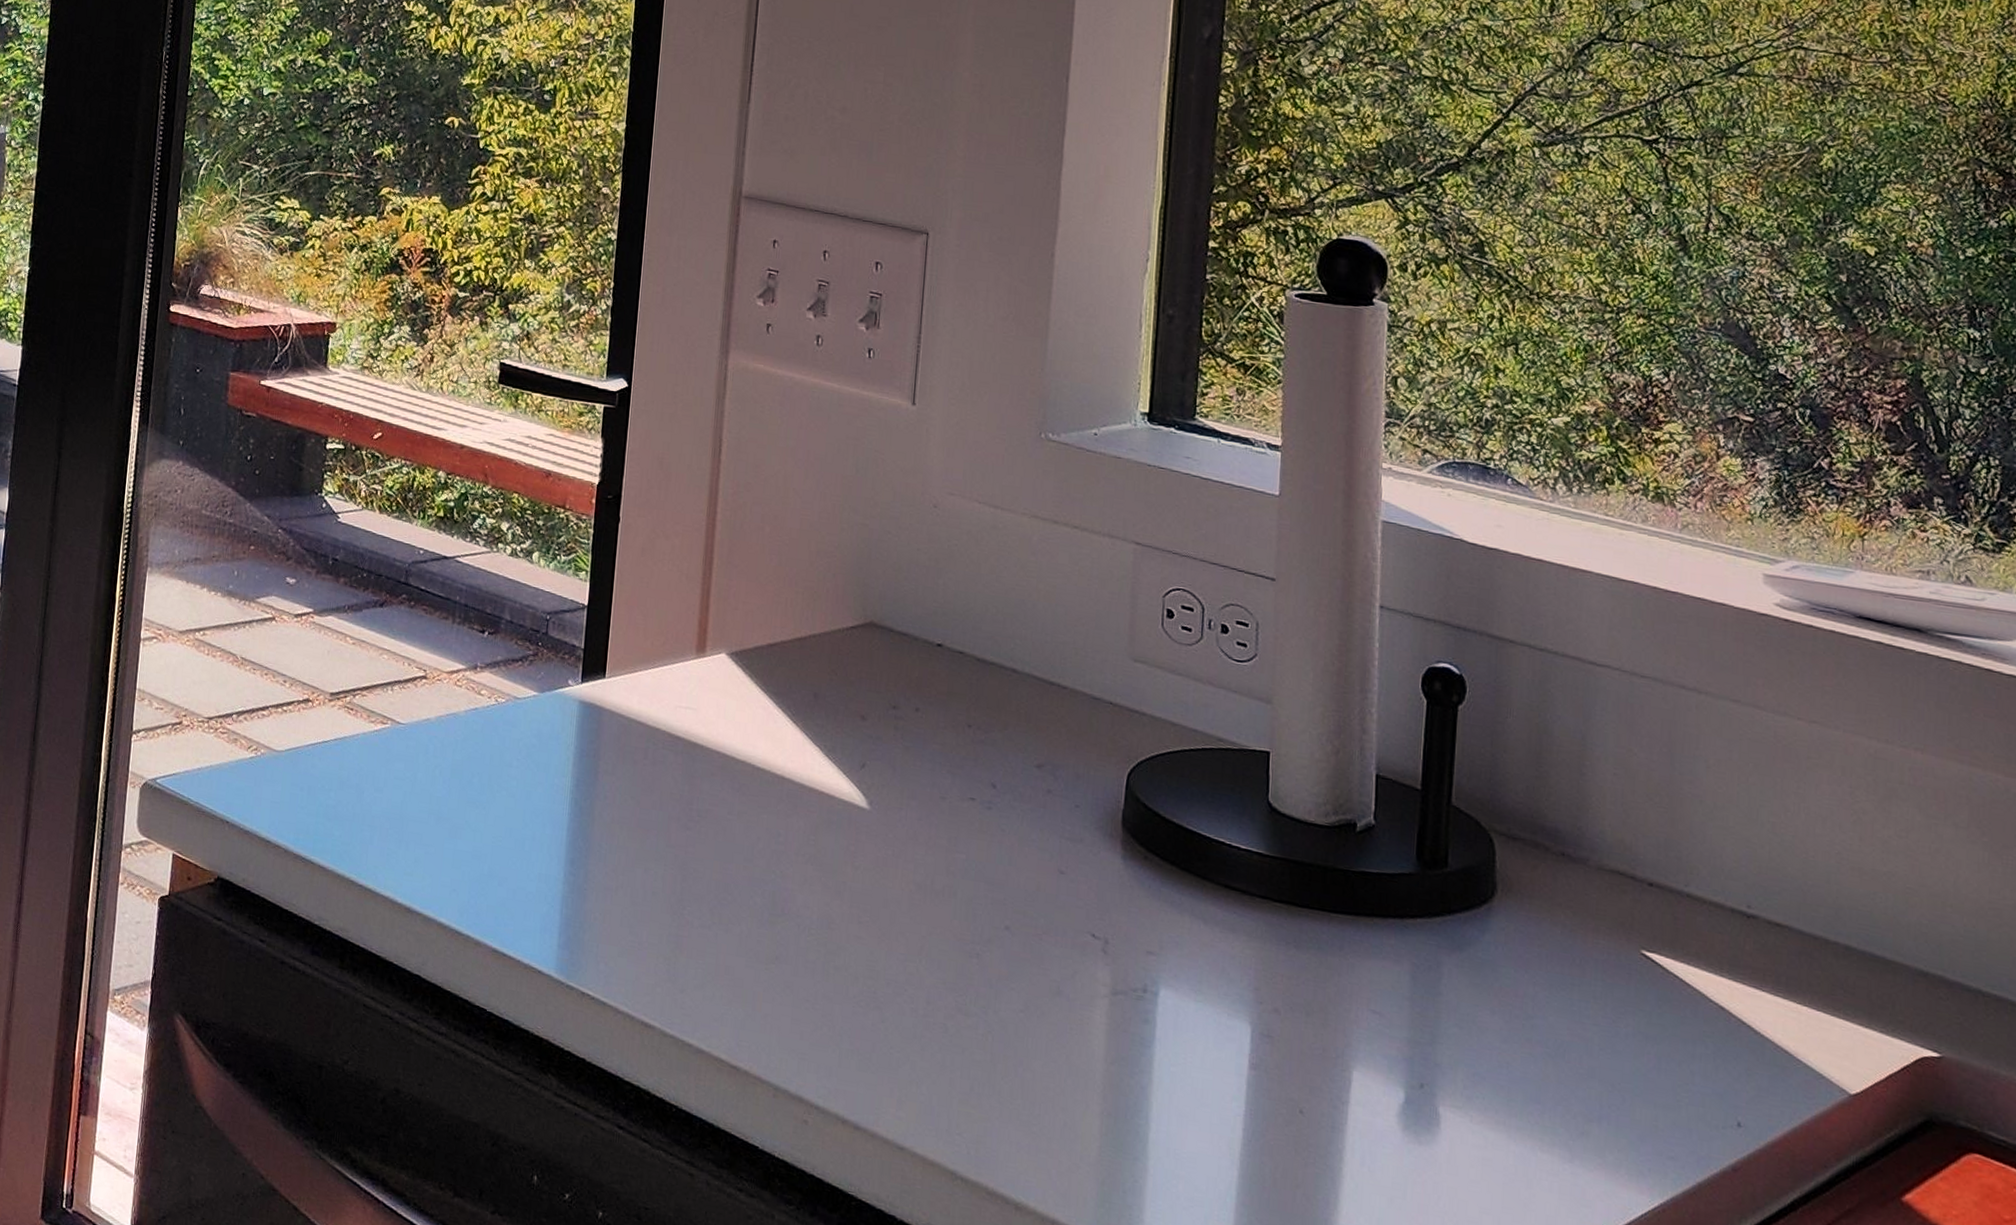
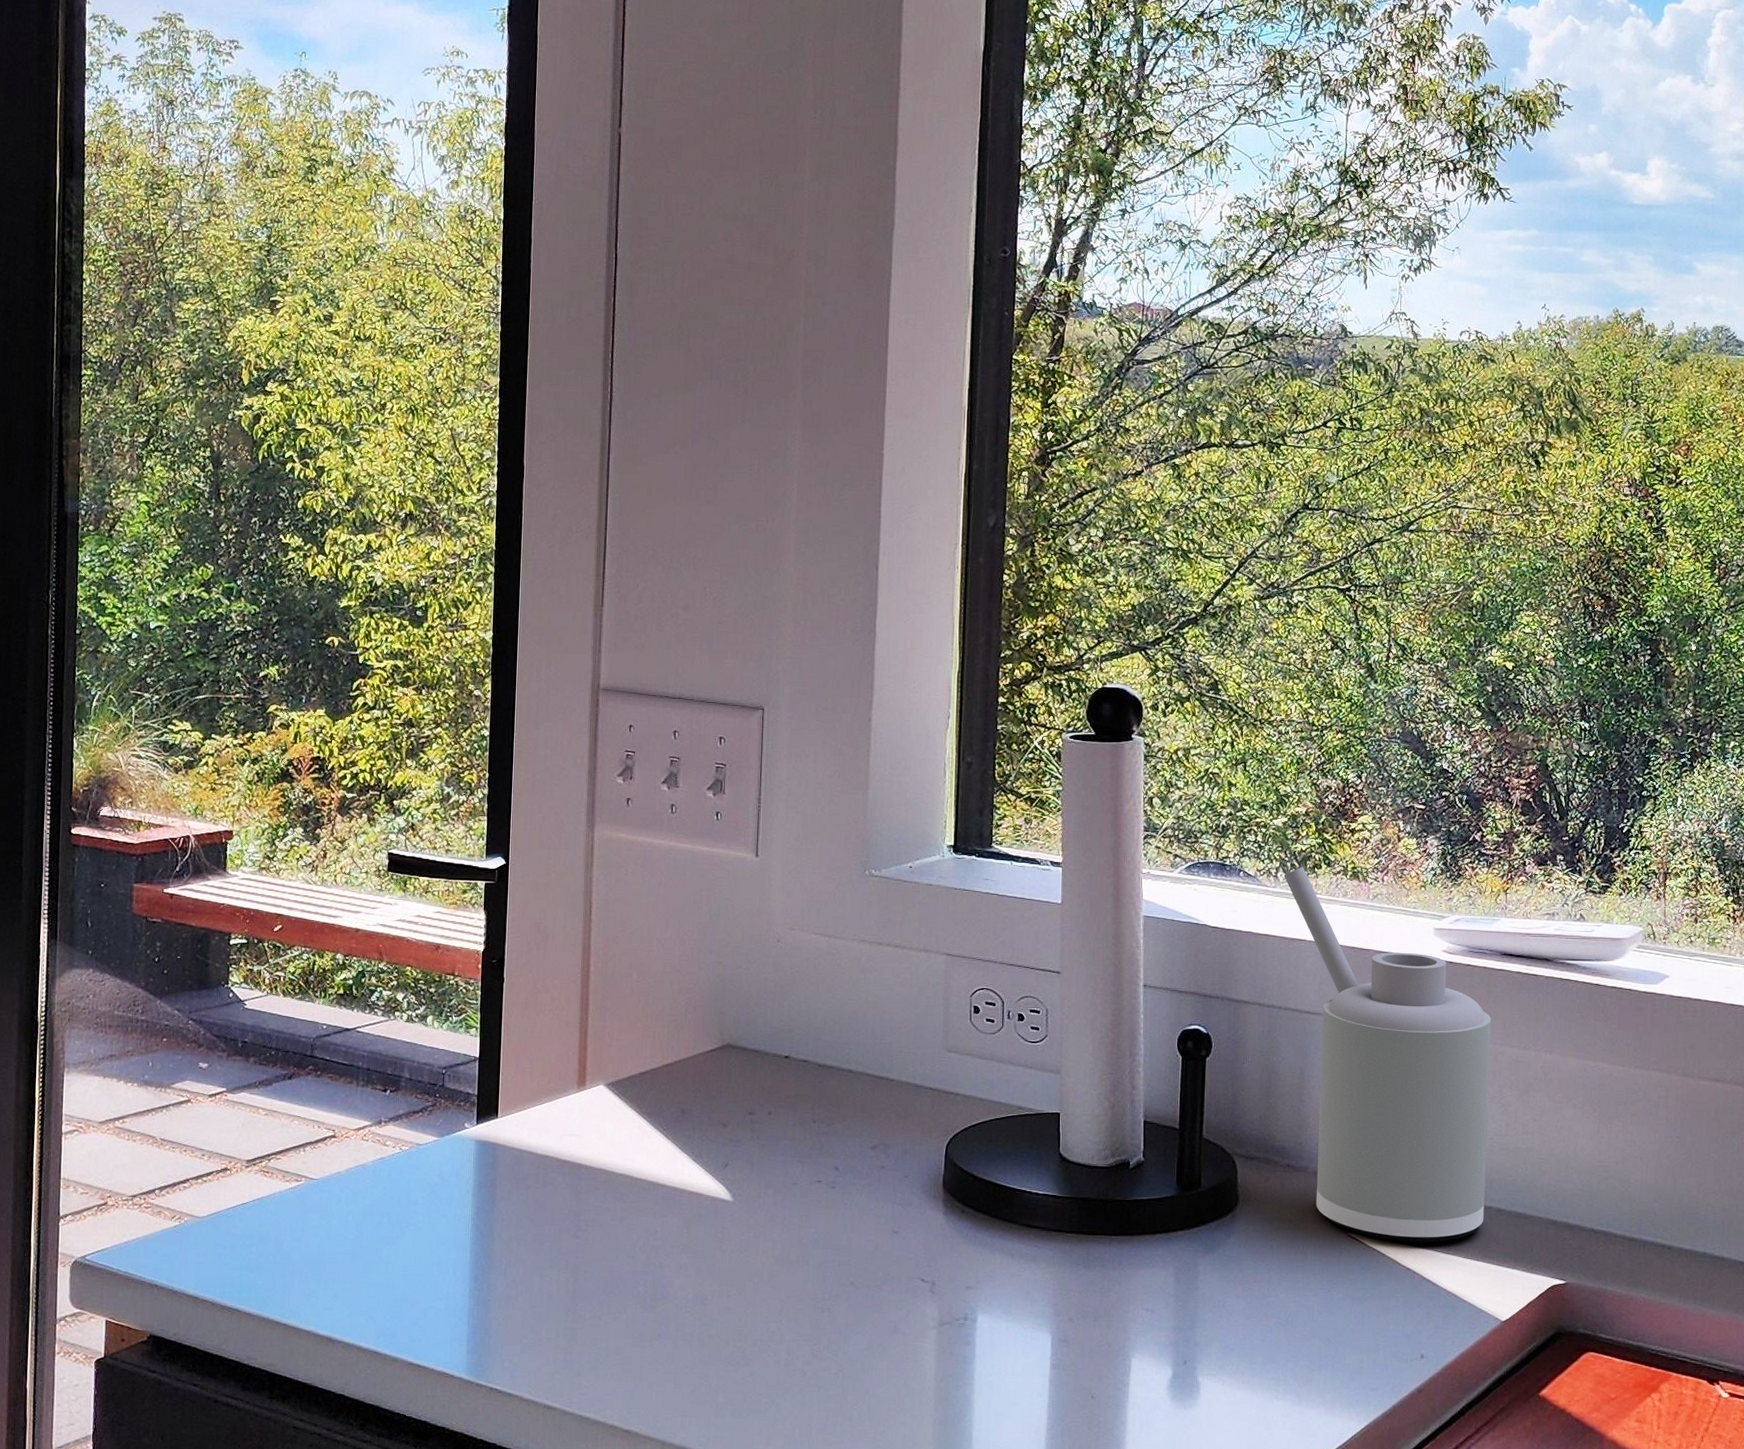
soap dispenser: none [1564,480,1840,979] -> present [1284,867,1491,1242]

